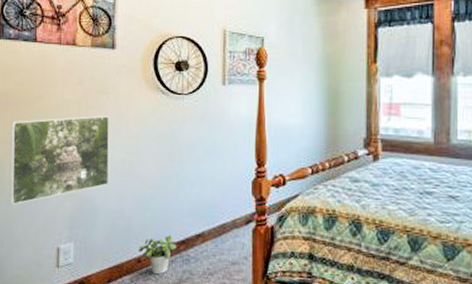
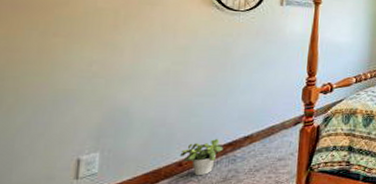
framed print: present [10,115,110,205] -> none [11,25,155,117]

